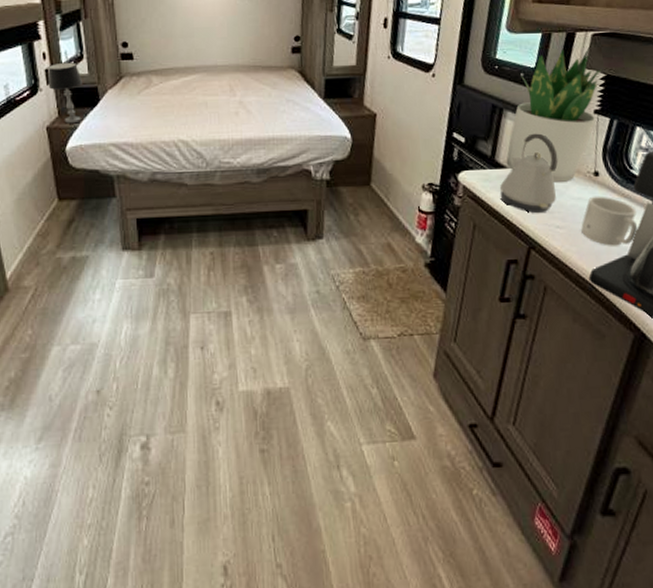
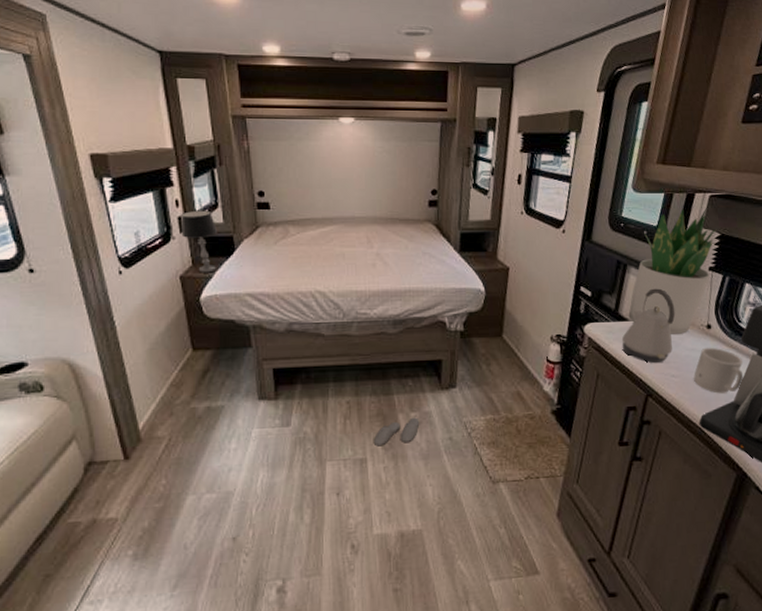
slippers: none [237,269,285,299] -> present [373,417,419,447]

